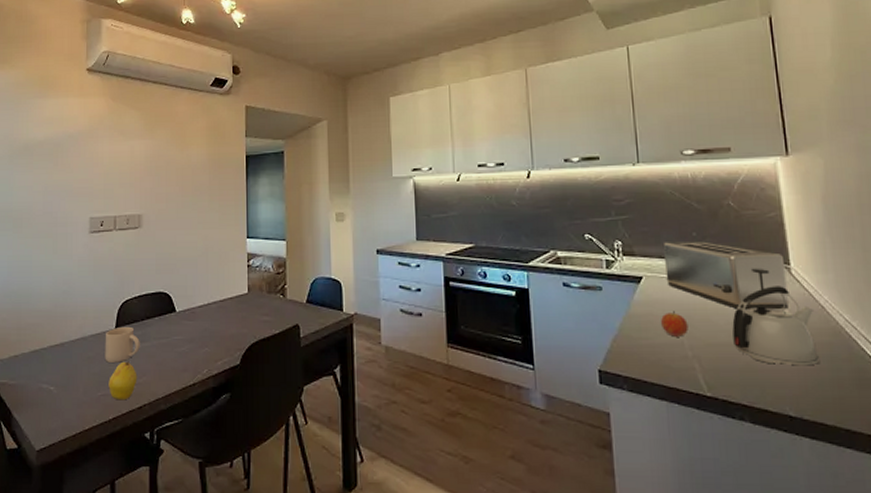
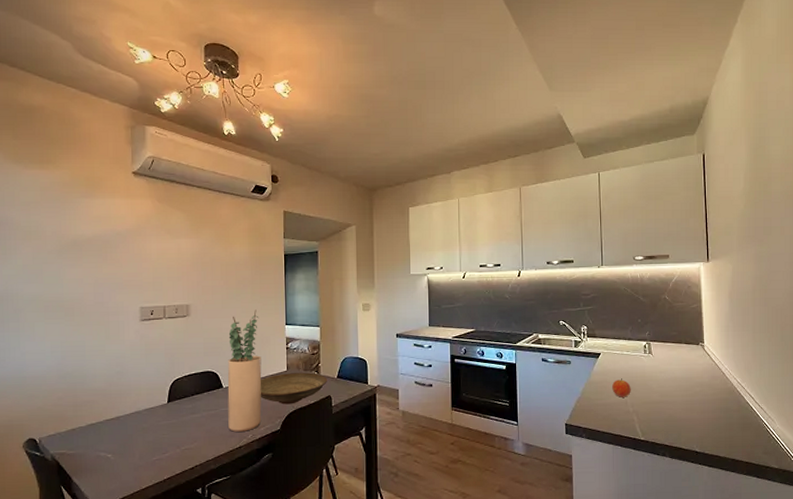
mug: present [105,326,140,364] -> none [158,401,191,433]
fruit: present [109,361,137,400] -> none [162,430,189,463]
vase: none [181,220,220,365] -> present [227,309,262,432]
decorative bowl: none [217,296,295,334] -> present [260,372,327,405]
toaster: present [662,241,790,309] -> none [616,326,702,376]
kettle: present [732,286,819,366] -> none [662,358,718,416]

